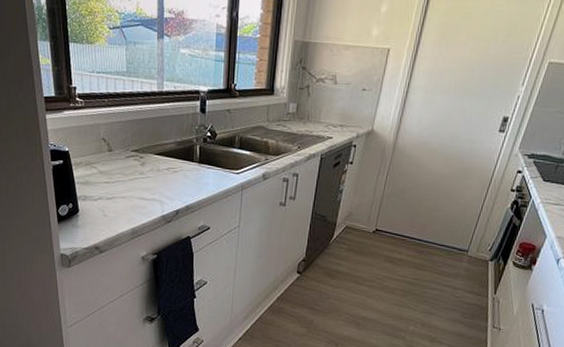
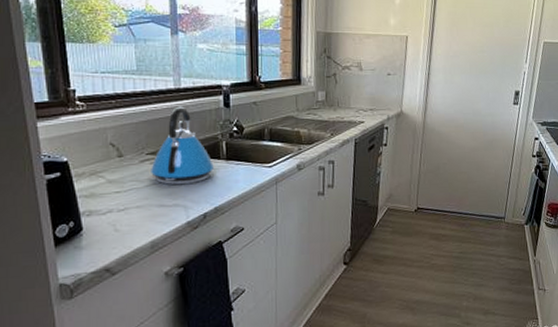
kettle: none [134,108,188,182] -> present [151,106,214,185]

